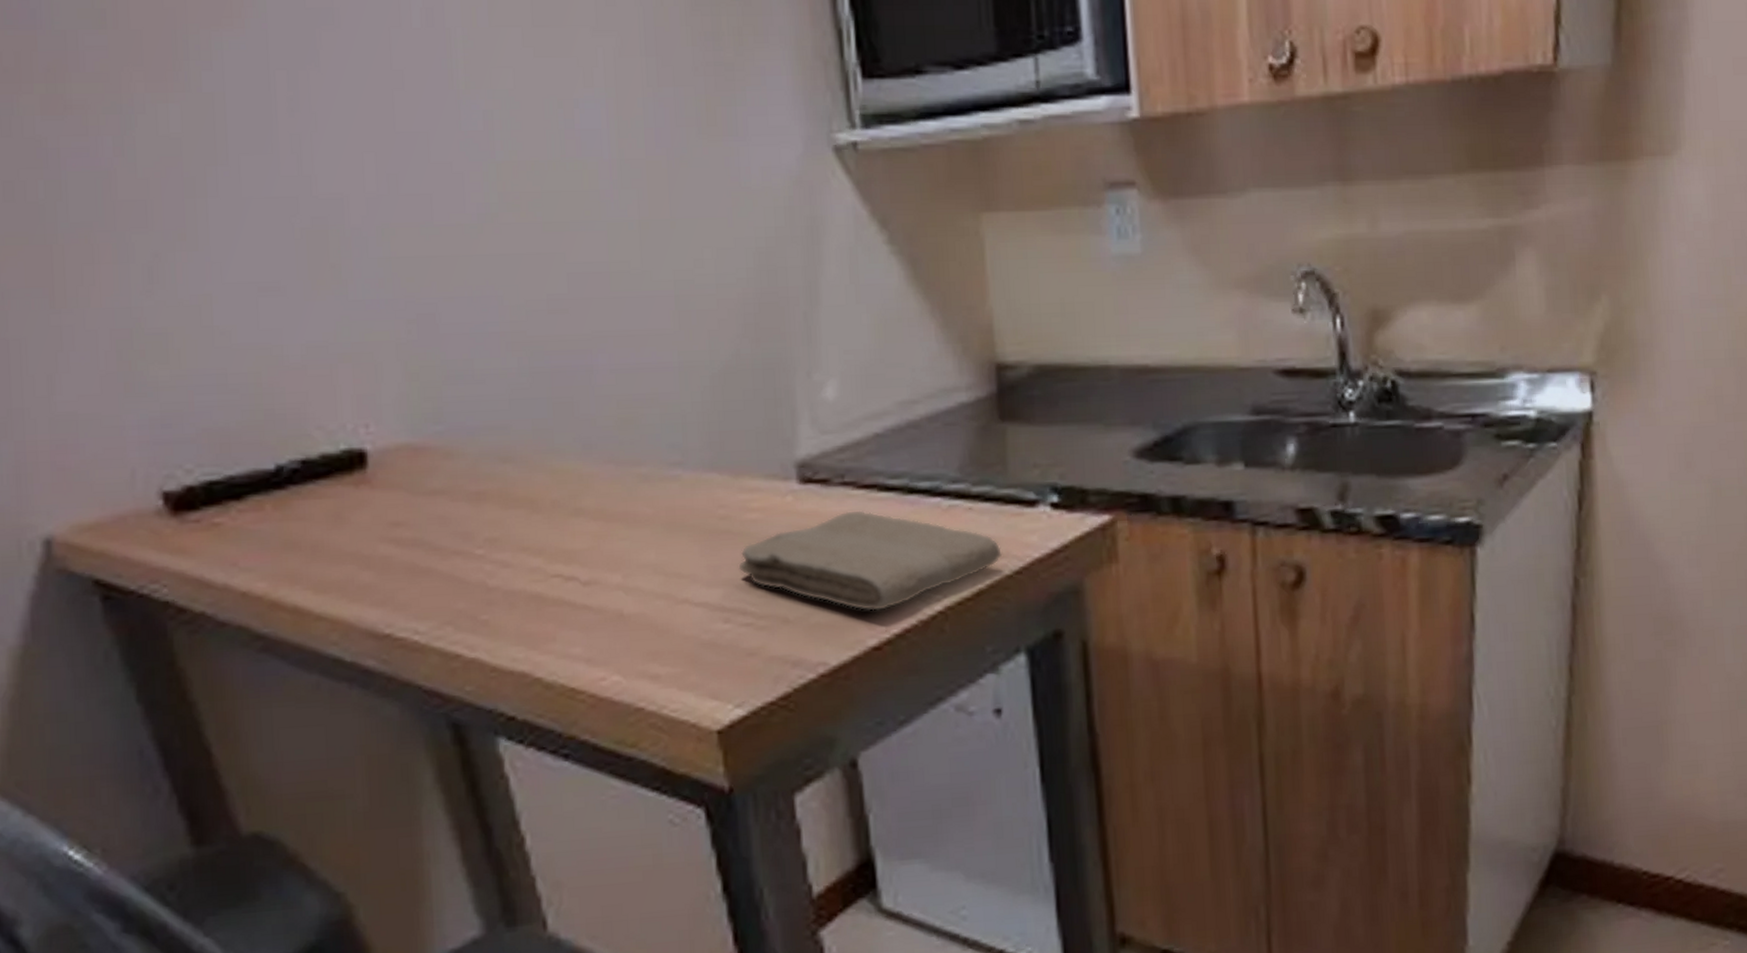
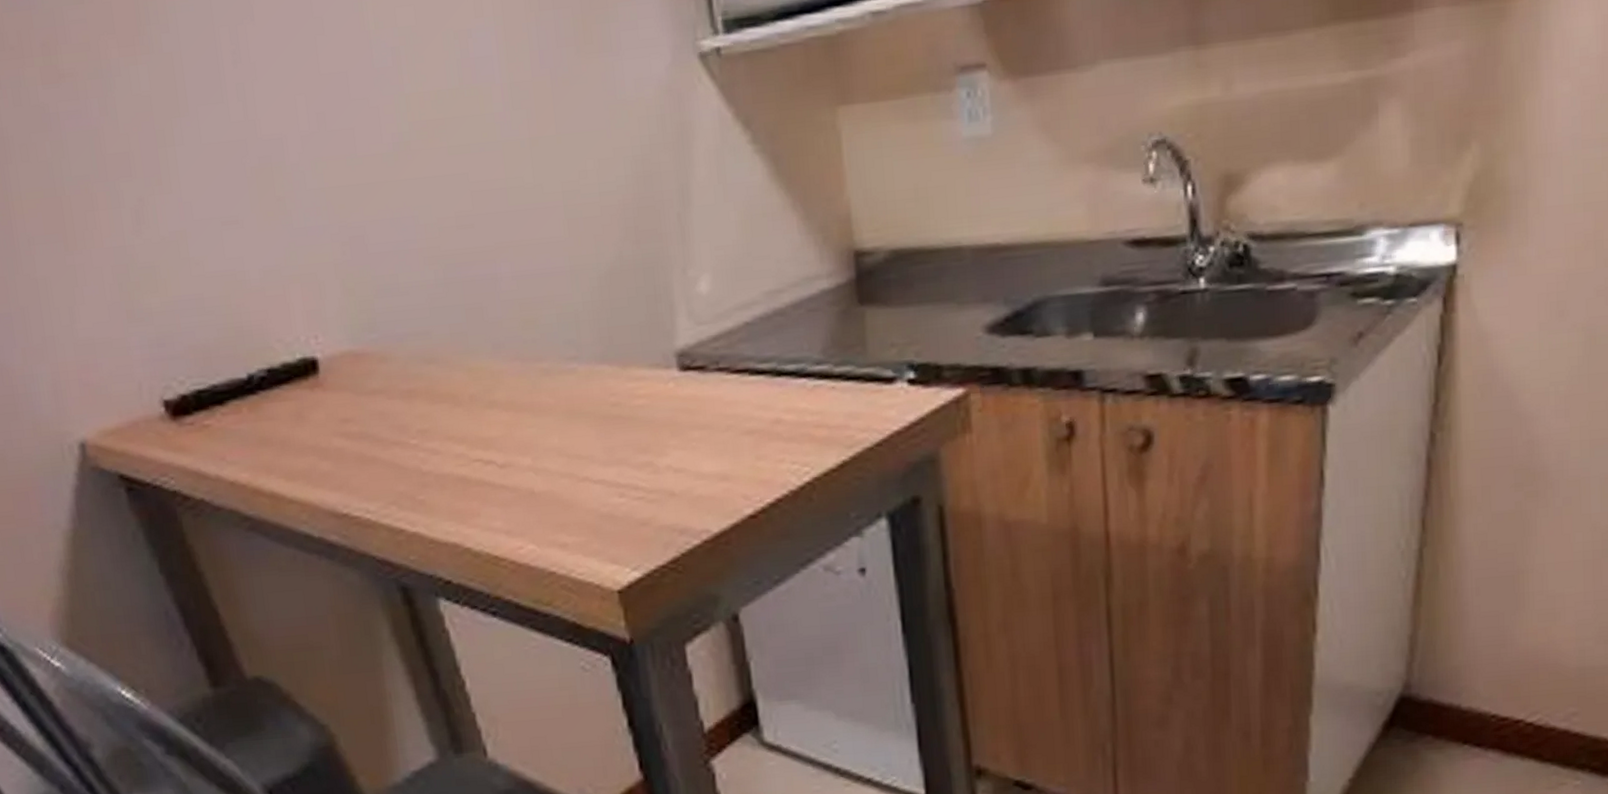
washcloth: present [738,510,1003,611] -> none [629,393,864,484]

